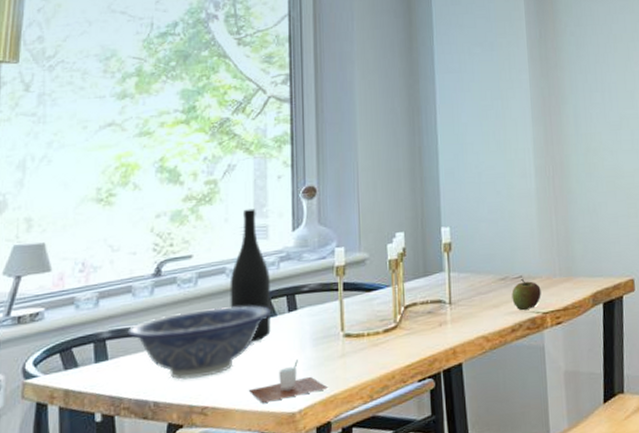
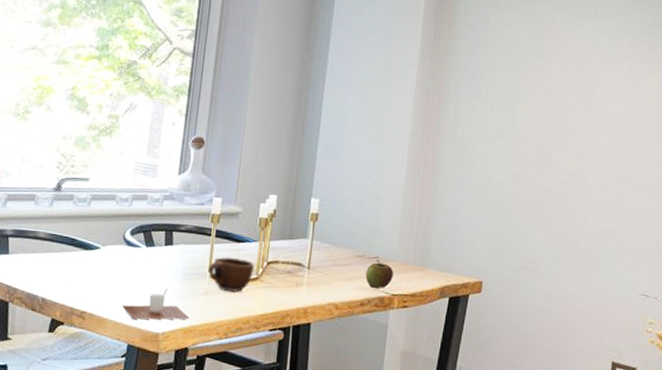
decorative bowl: present [127,306,272,380] -> none [27,227,151,286]
wine bottle: present [230,208,271,342] -> none [115,147,154,266]
mug: none [341,308,391,349] -> present [208,257,254,293]

